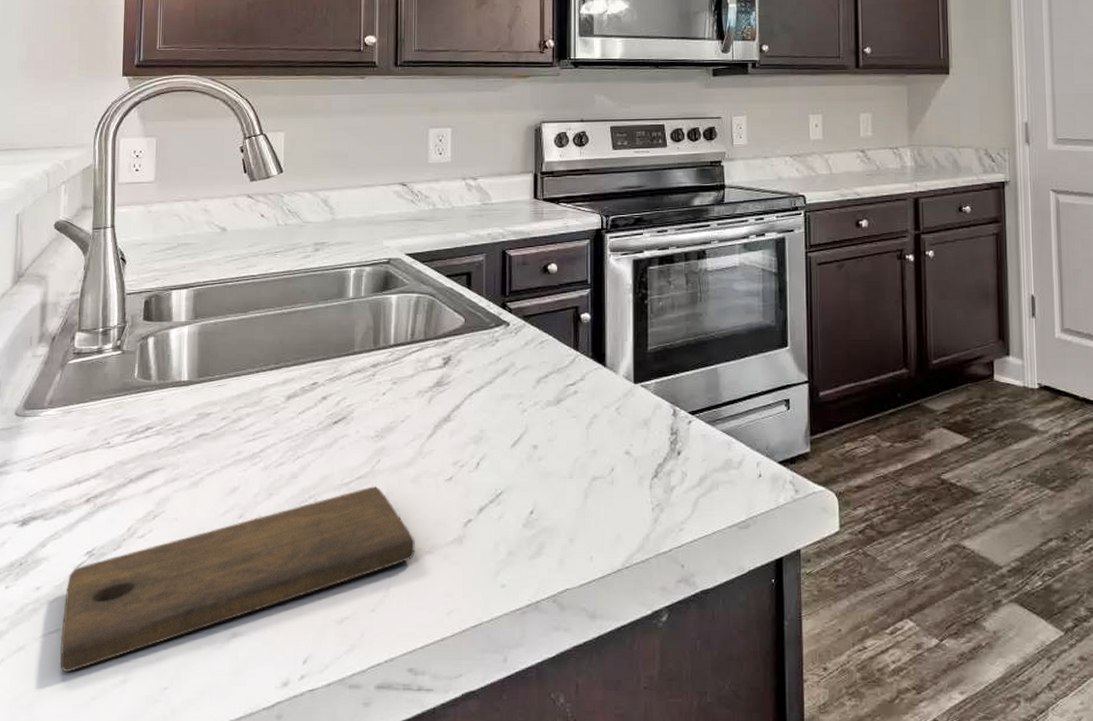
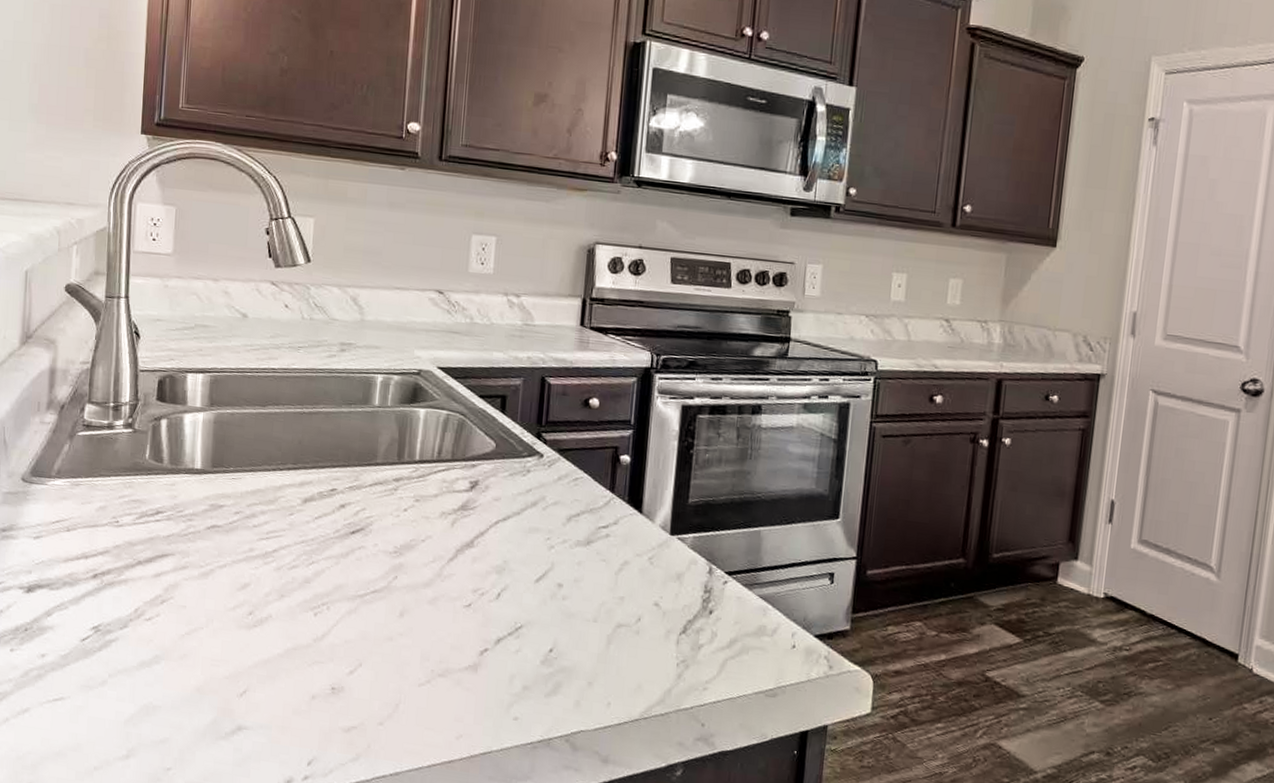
cutting board: present [60,486,415,673] -> none [64,602,429,741]

